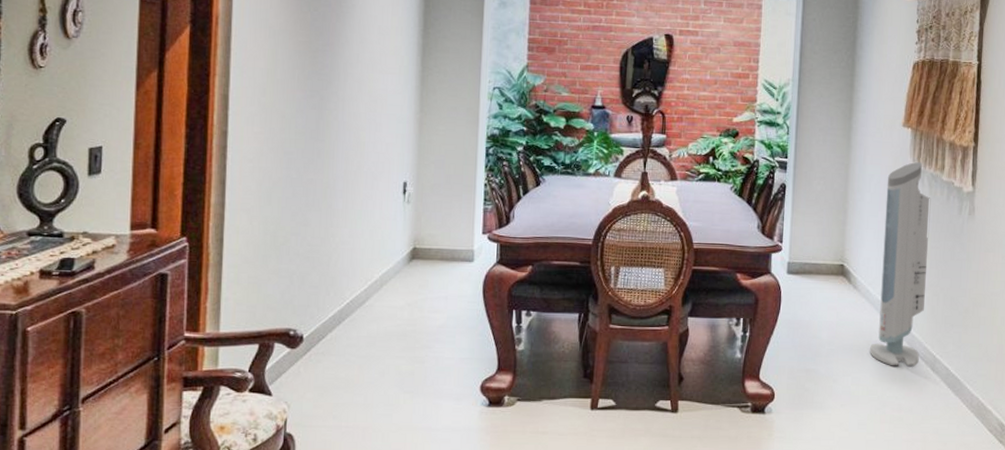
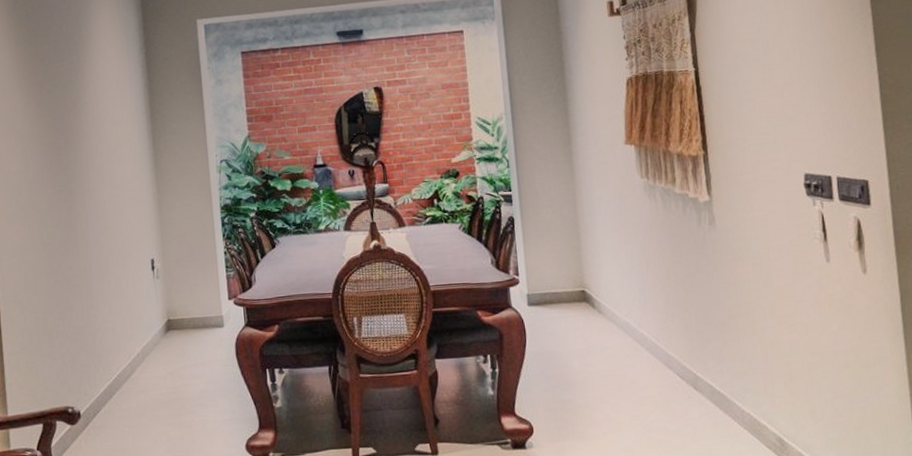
air purifier: present [870,162,931,367] -> none [617,178,679,389]

